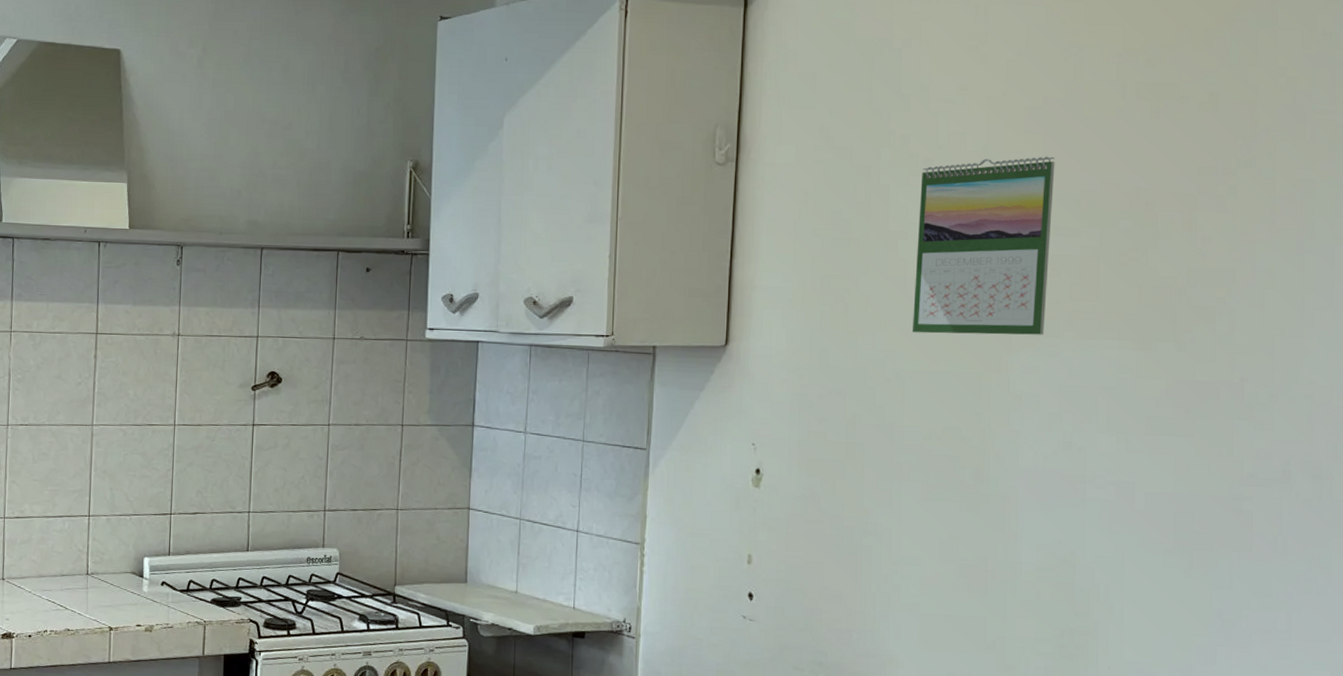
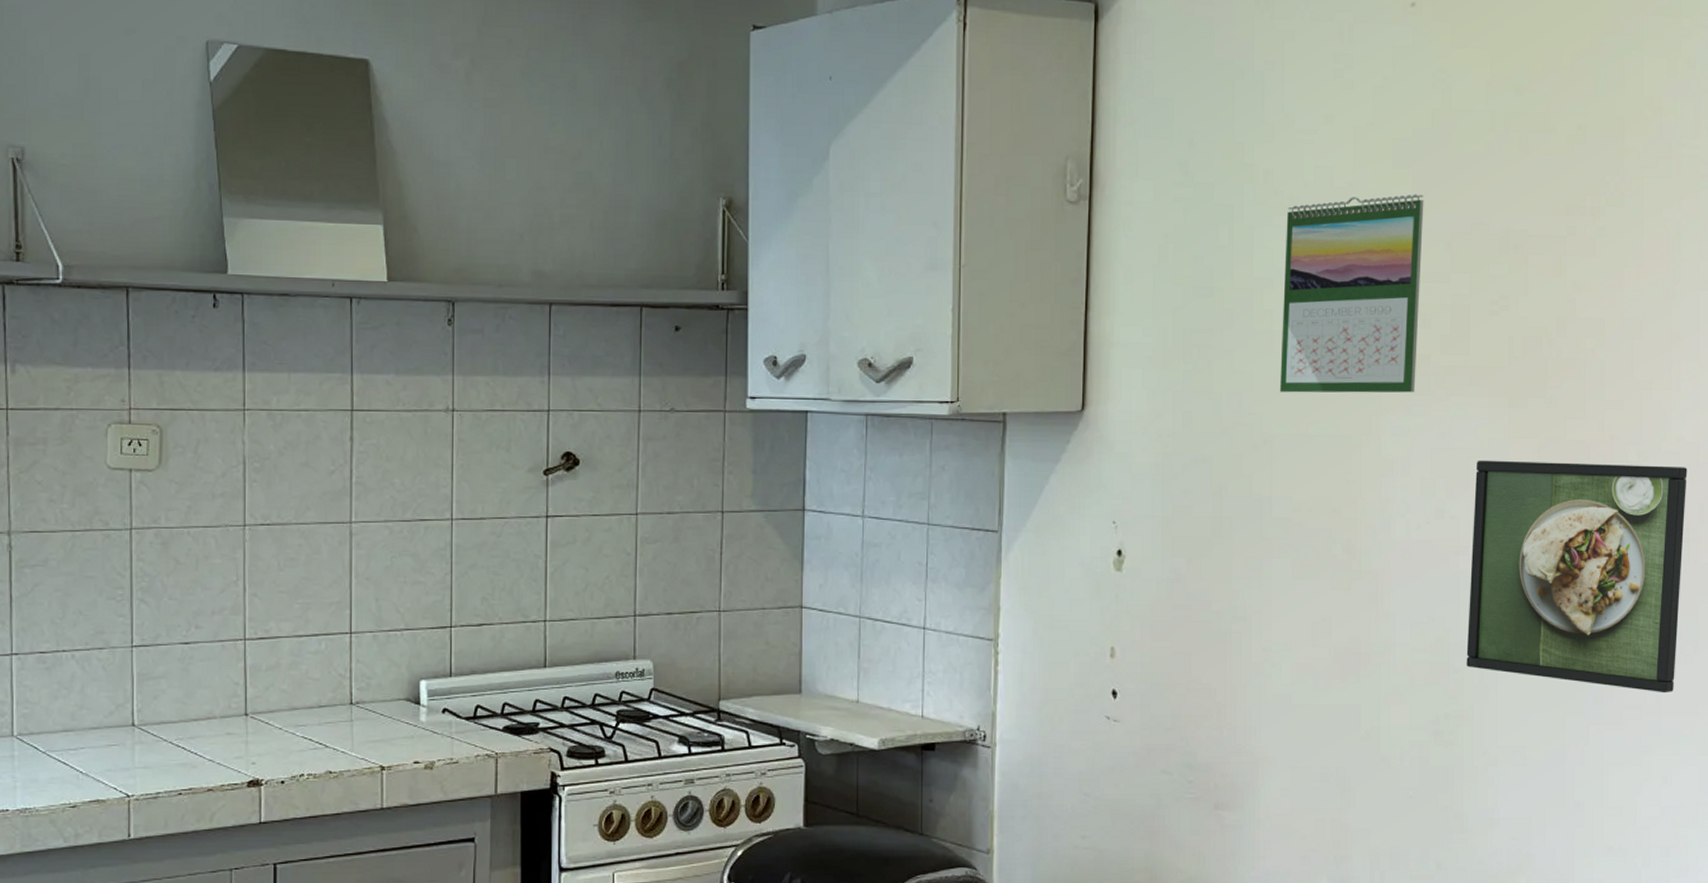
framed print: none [1092,397,1320,621] -> present [1466,460,1687,694]

